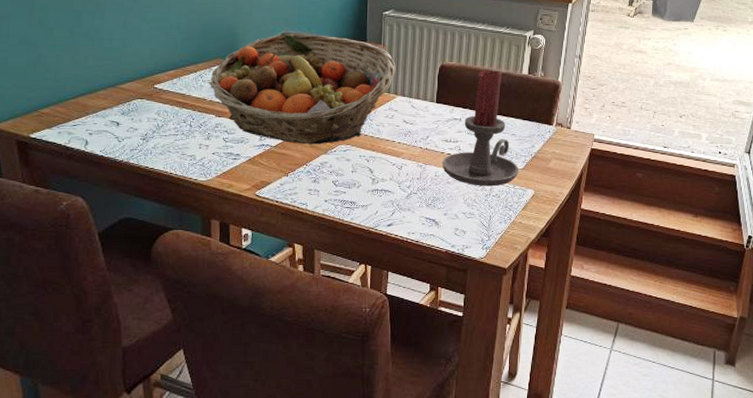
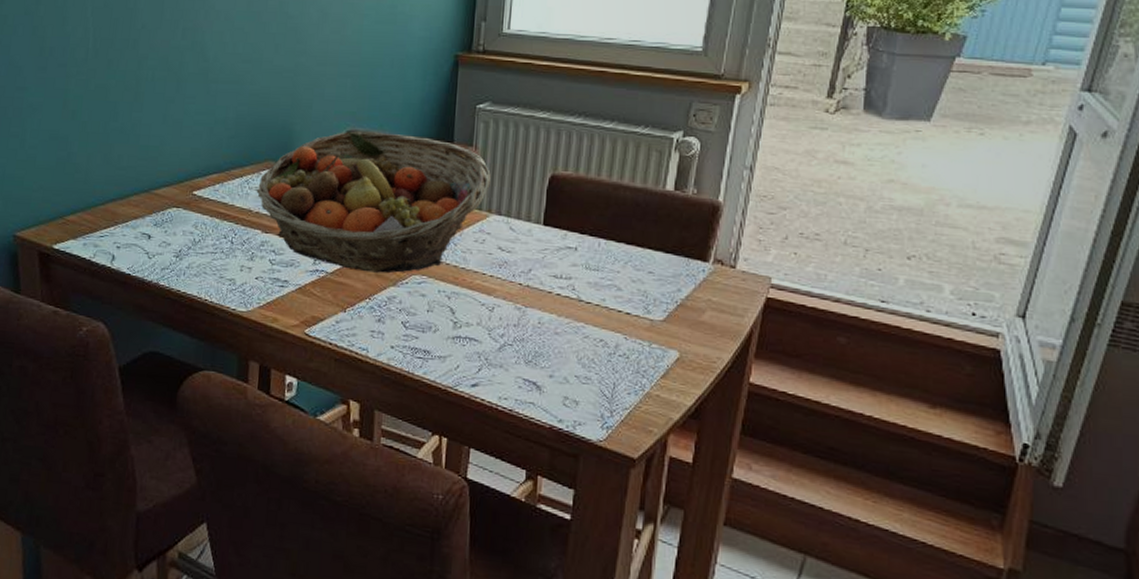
candle holder: present [442,70,519,187] -> none [549,183,658,343]

